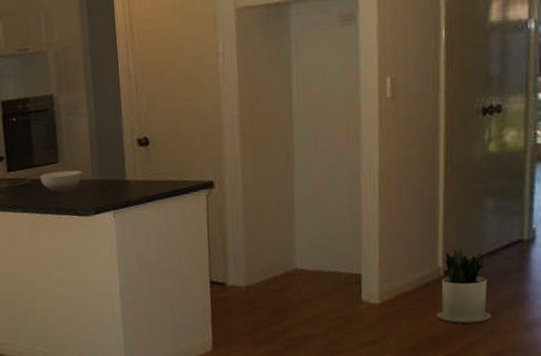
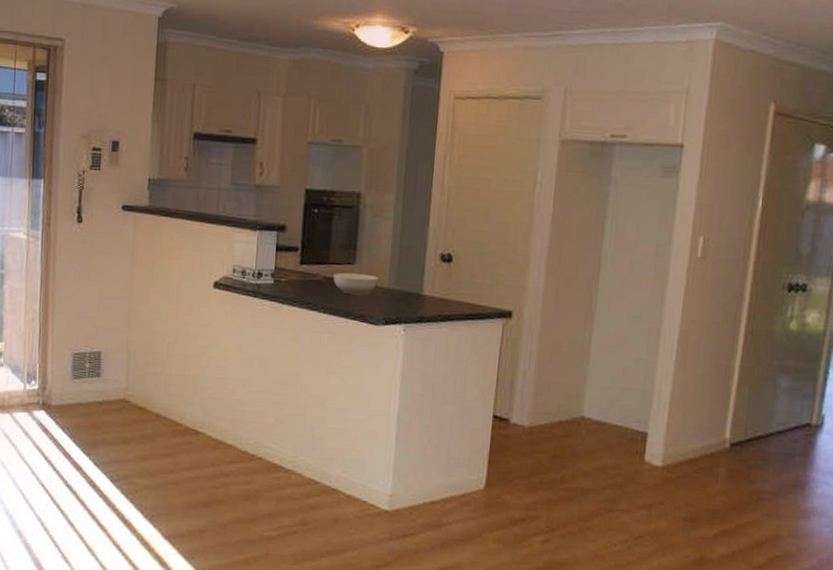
planter: present [437,247,492,325] -> none [717,421,774,503]

